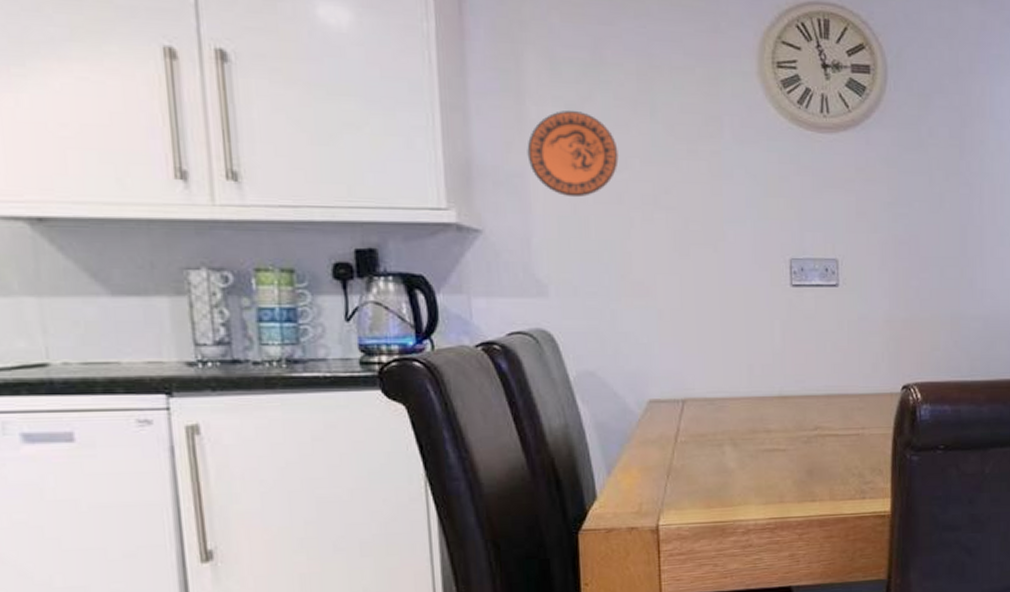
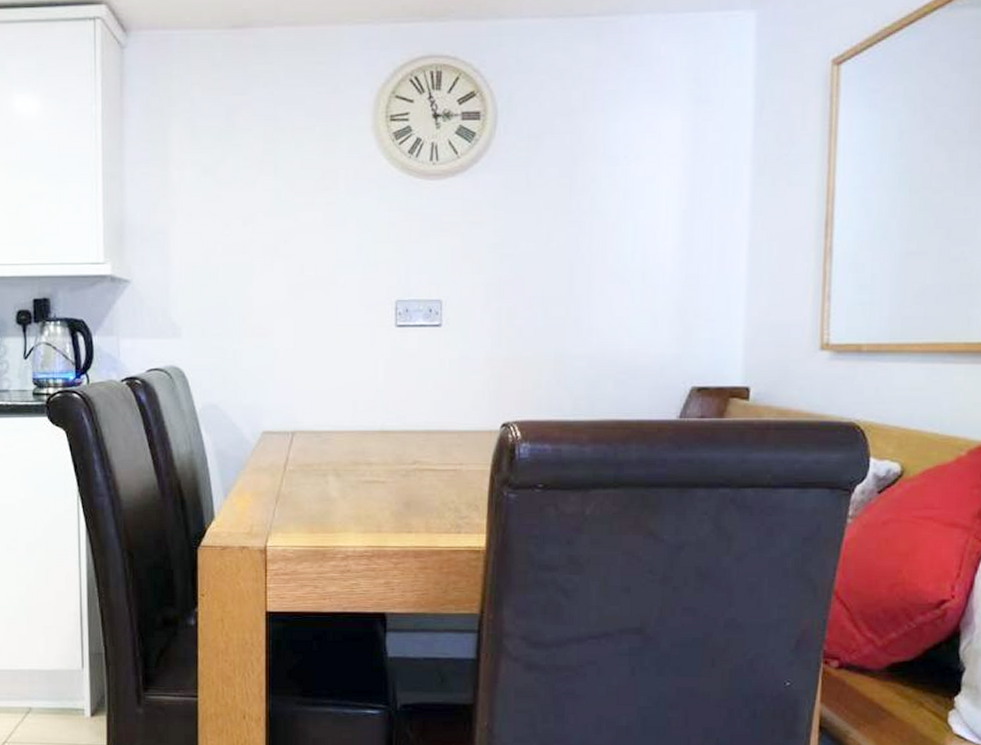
decorative plate: present [527,111,619,198] -> none [169,173,245,250]

